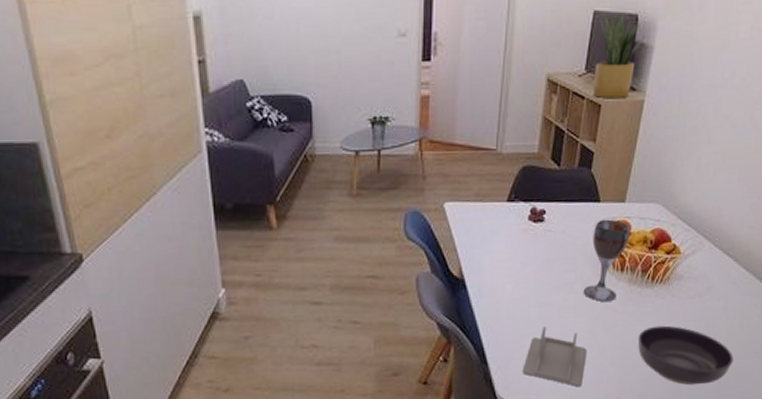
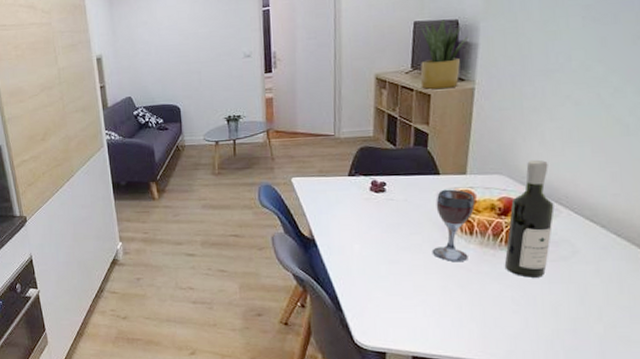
napkin holder: present [522,327,587,387] -> none [377,282,443,339]
bowl: present [637,325,733,386] -> none [497,286,617,347]
bottle: none [648,187,700,316] -> present [504,159,555,278]

